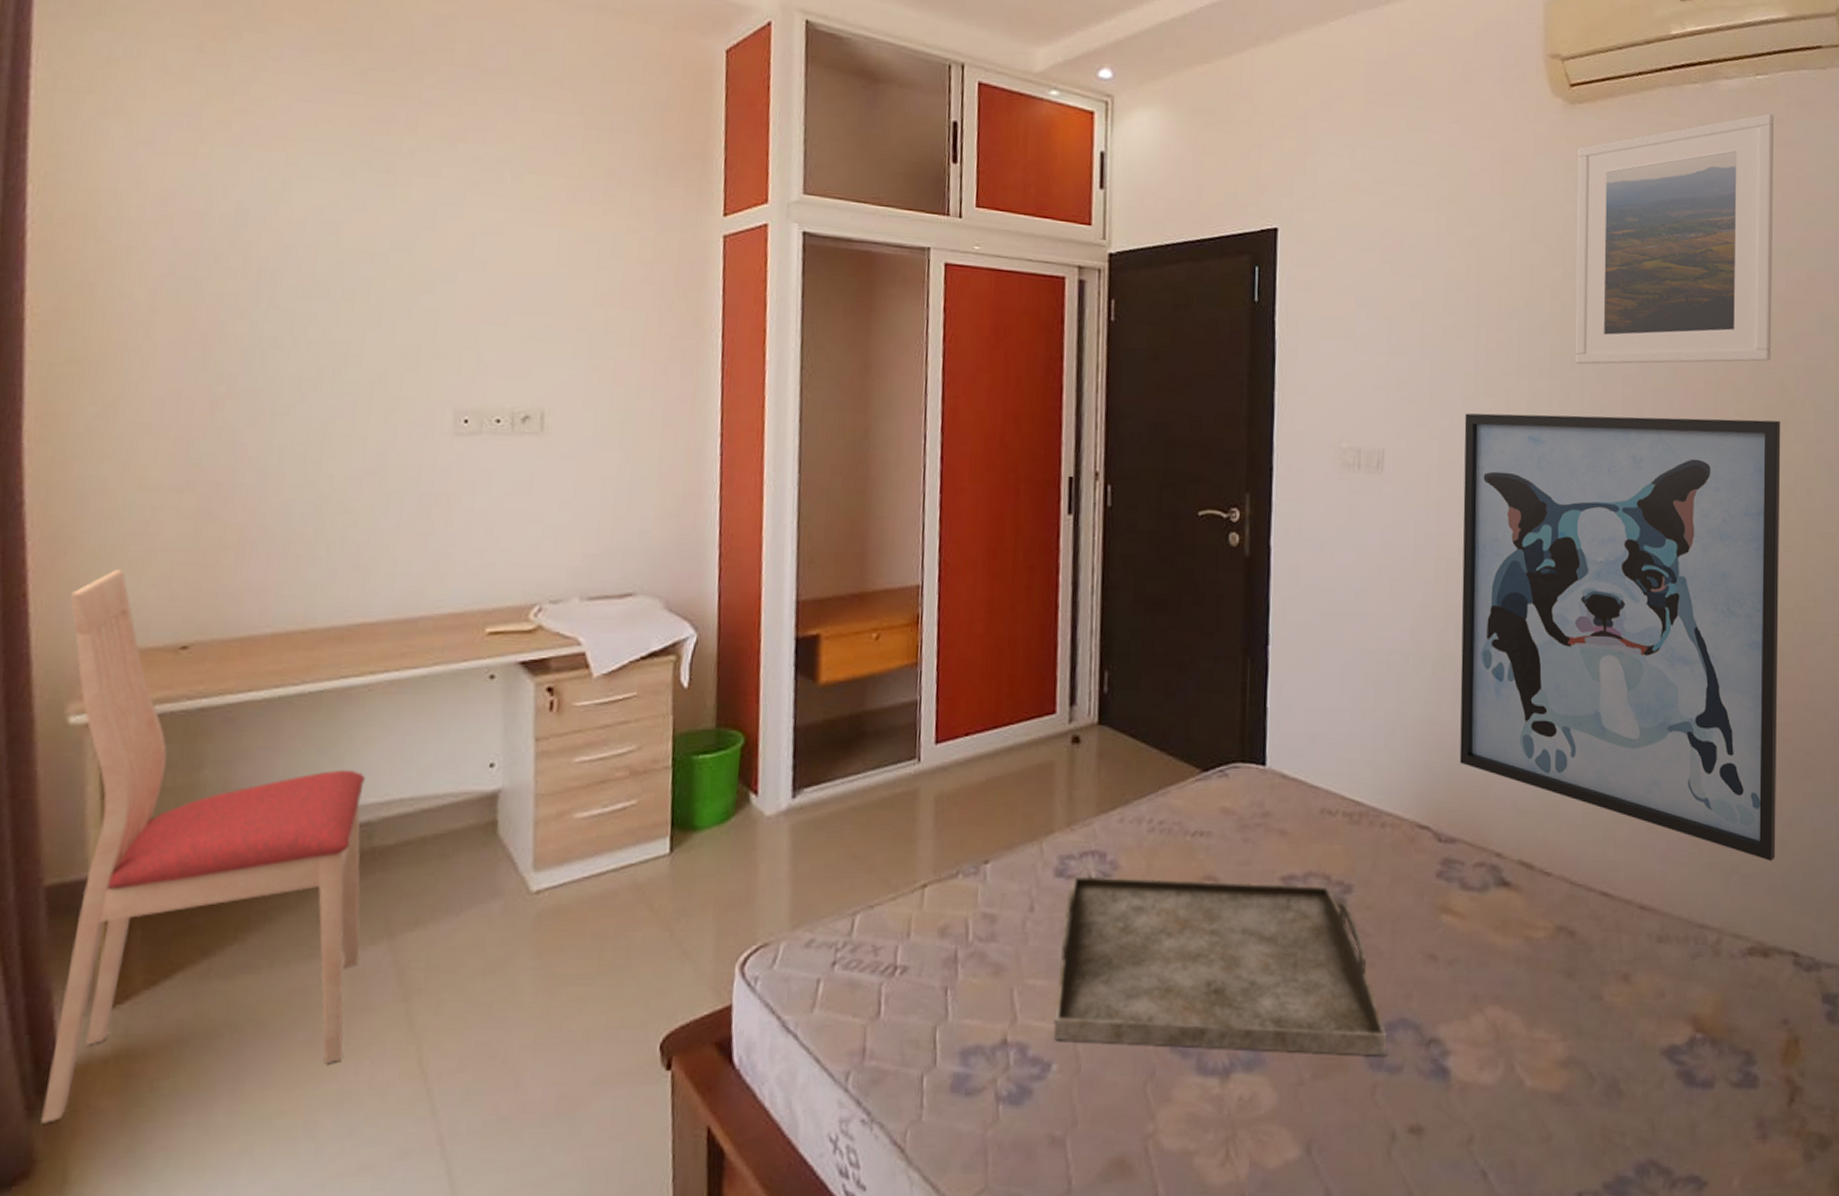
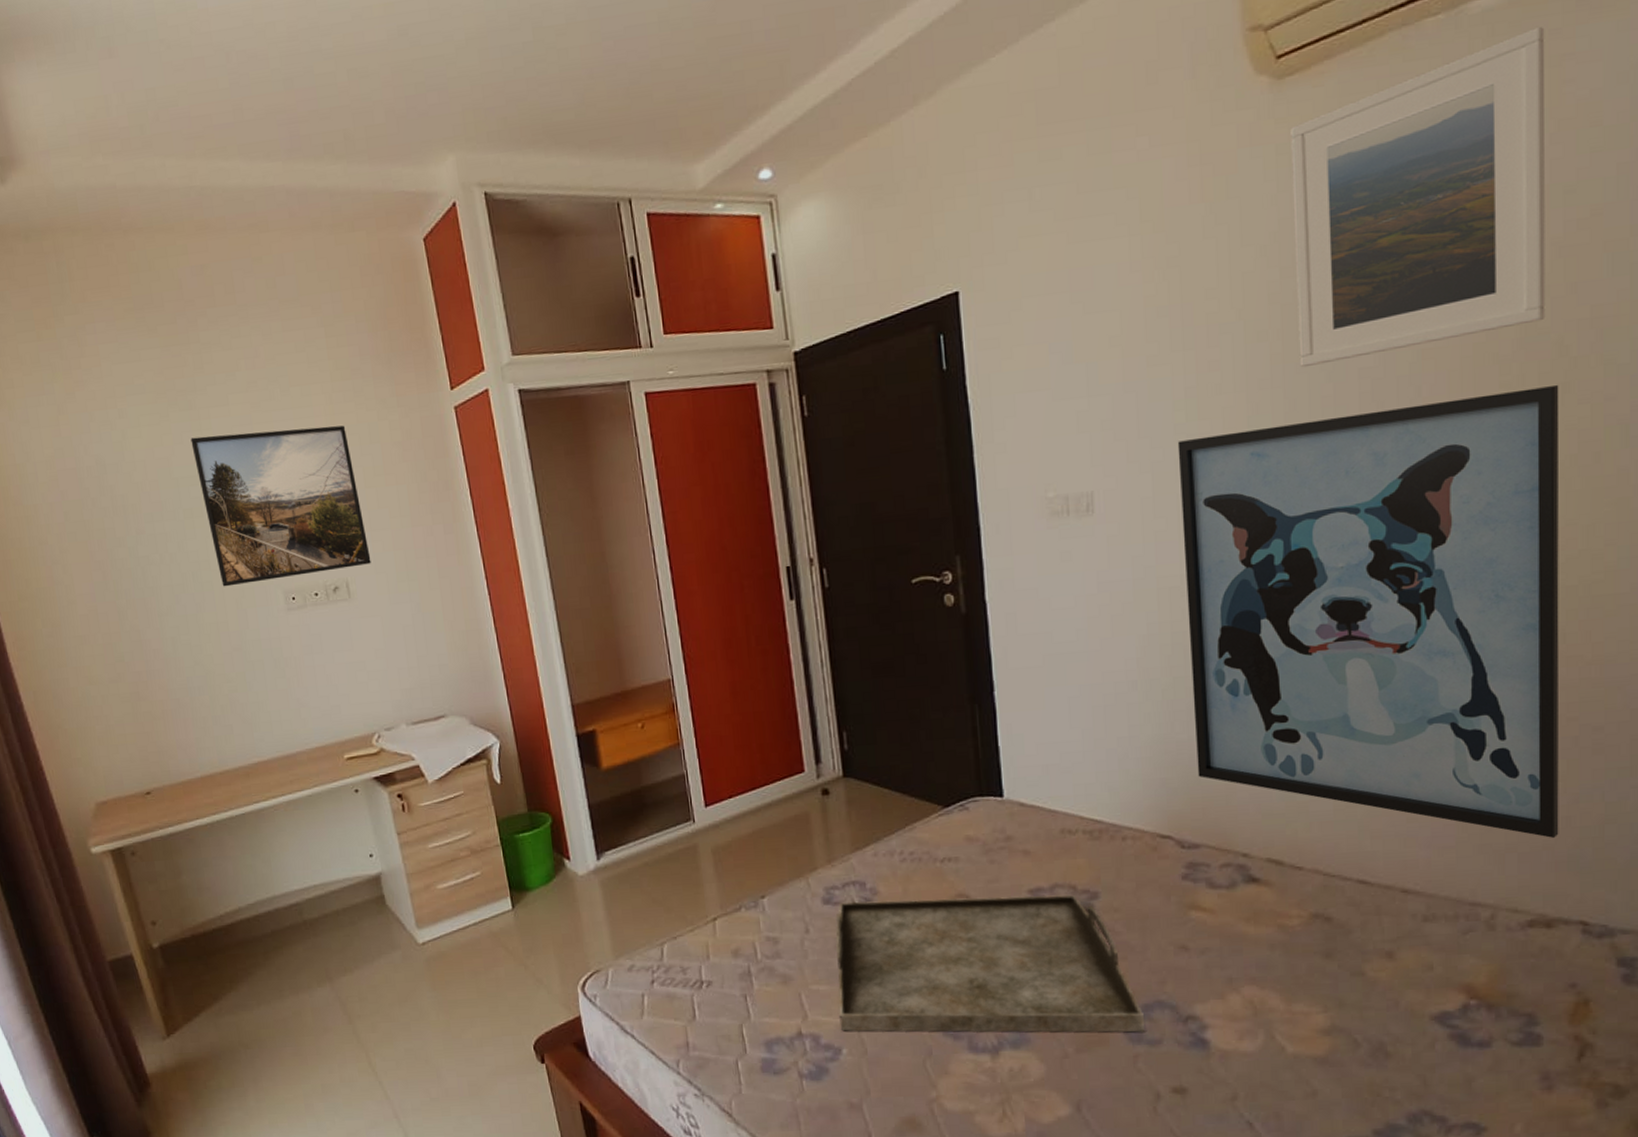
chair: present [41,570,365,1123] -> none [68,743,319,1110]
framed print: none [371,206,585,396] -> present [190,425,372,587]

